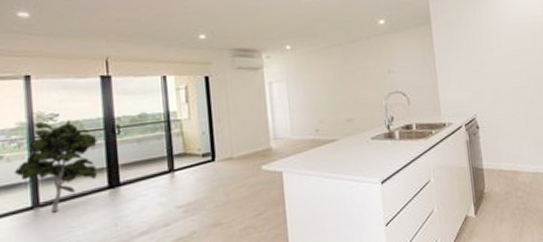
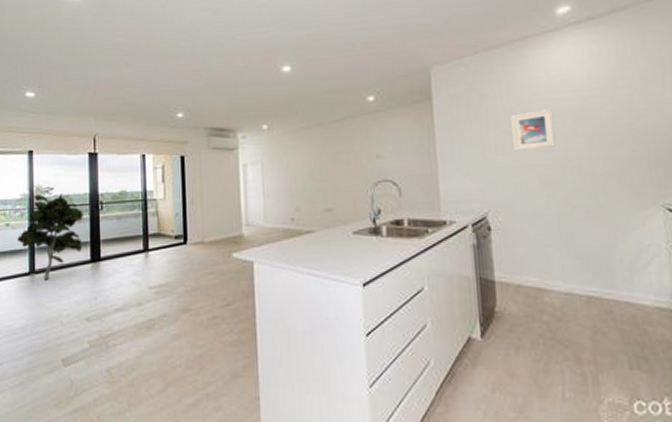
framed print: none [490,31,522,64] -> present [511,109,556,151]

